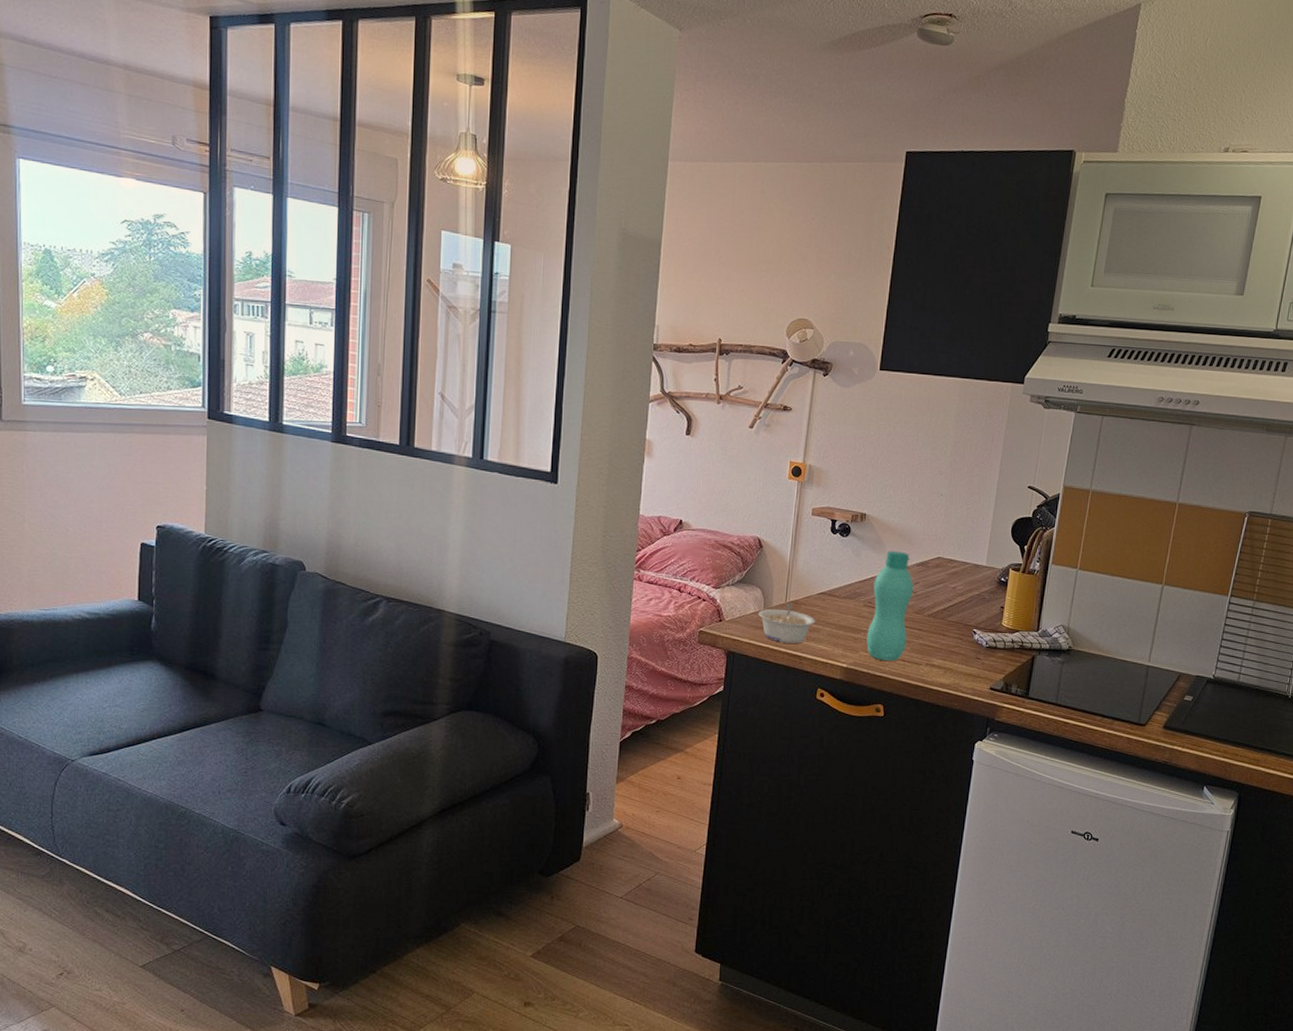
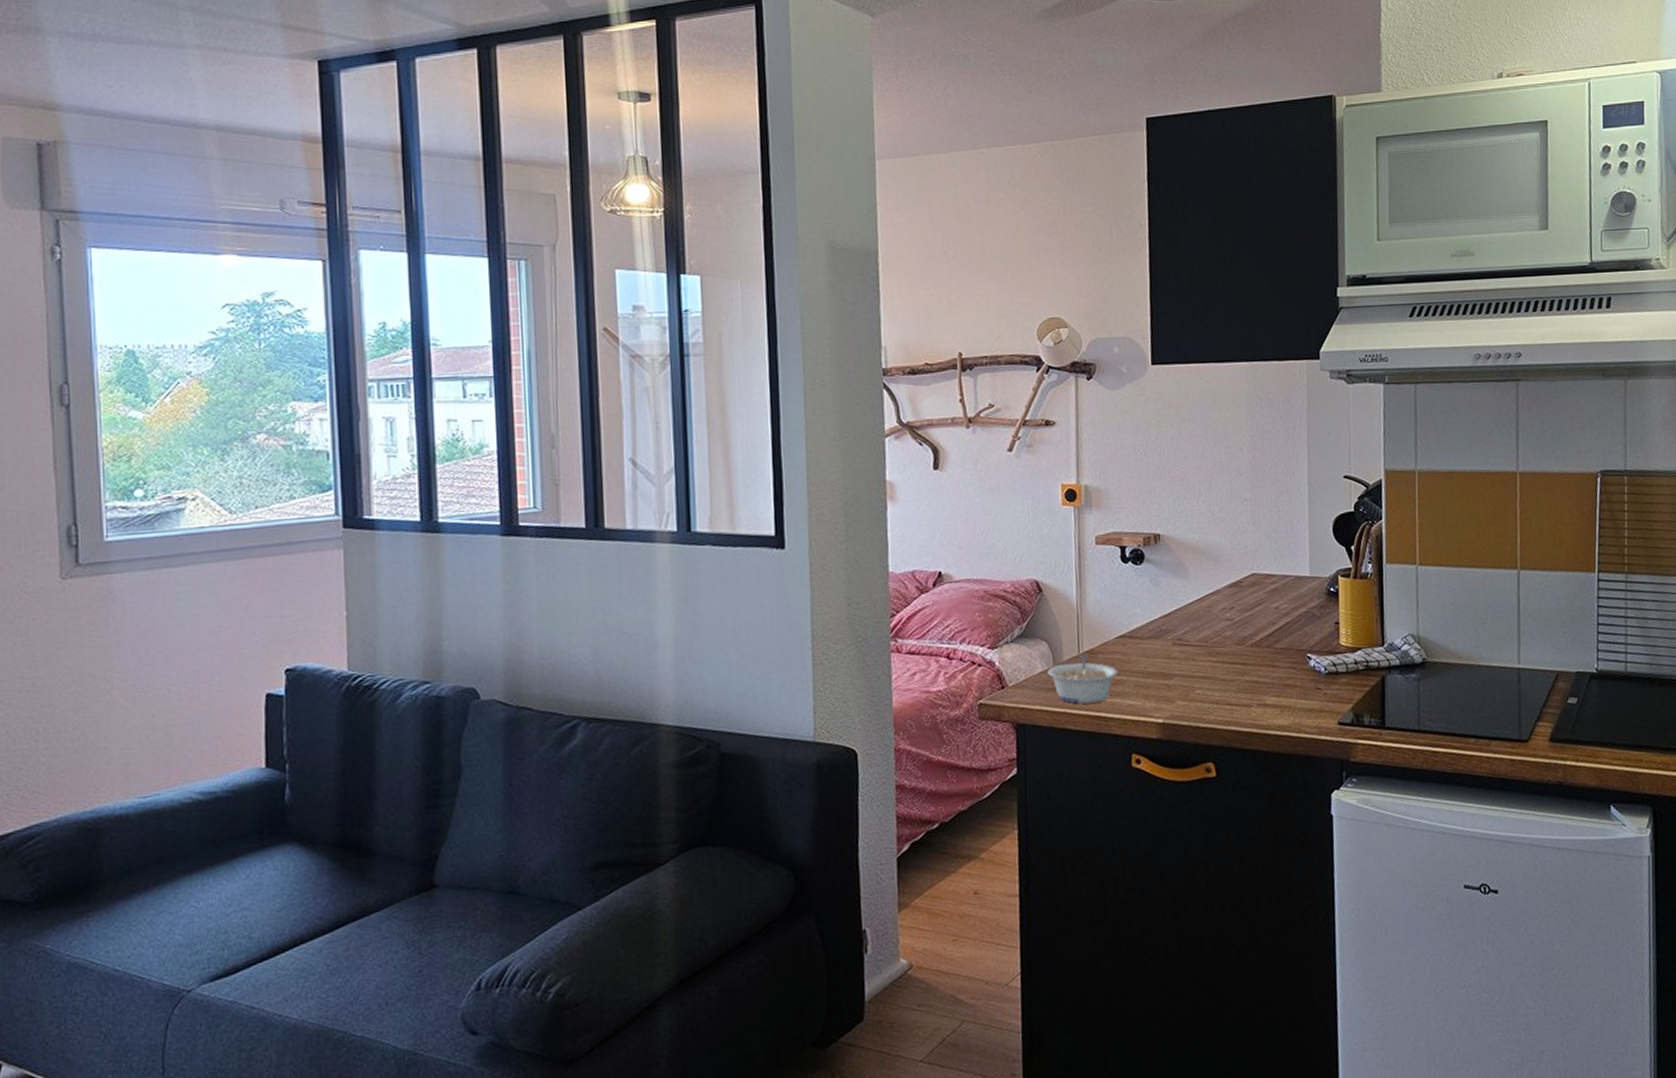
bottle: present [866,551,914,661] -> none [1180,573,1231,708]

